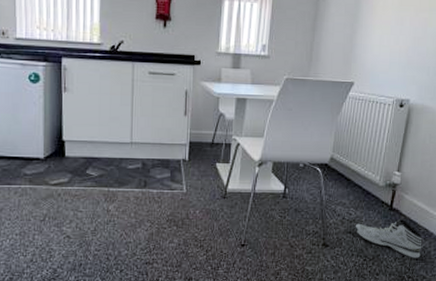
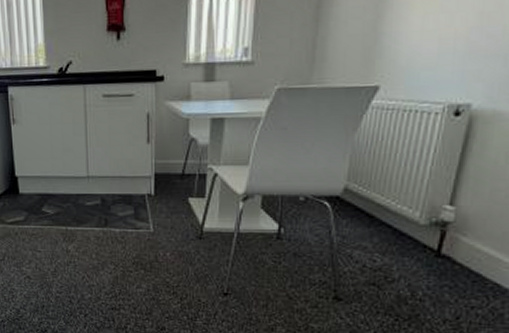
sneaker: present [354,219,423,258] -> none [379,269,490,322]

